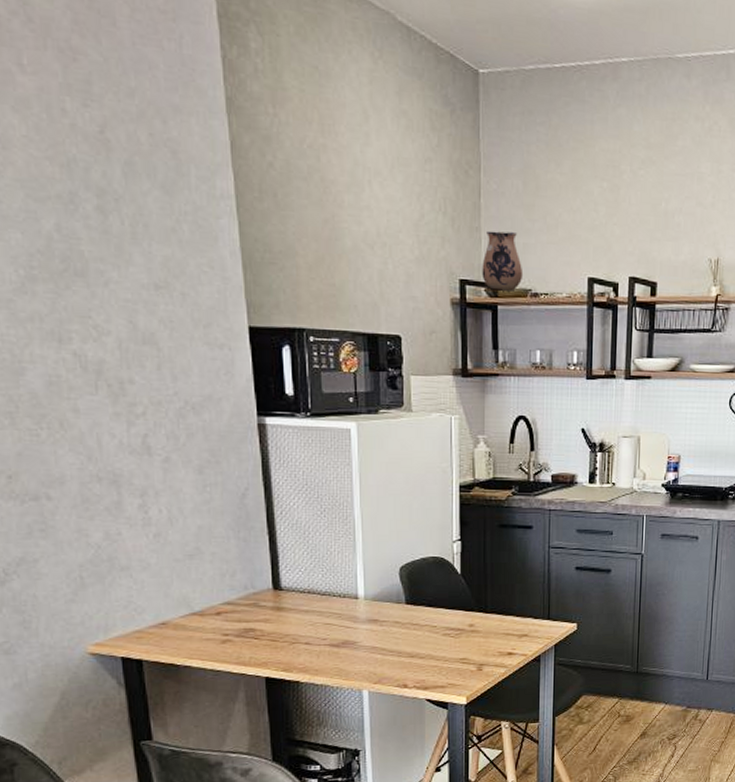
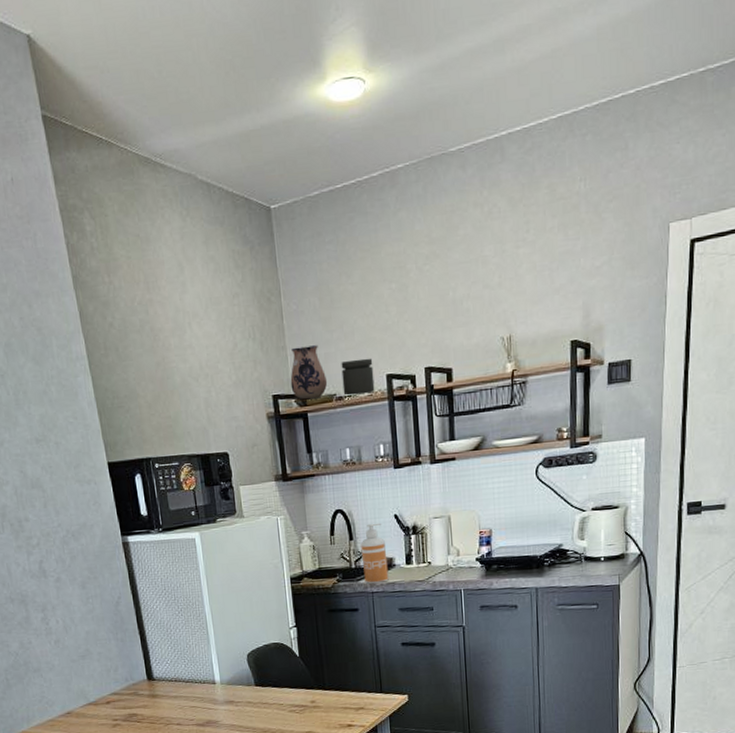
jar: none [539,255,575,295] -> present [341,358,375,396]
soap dispenser: none [542,435,570,501] -> present [360,523,389,585]

